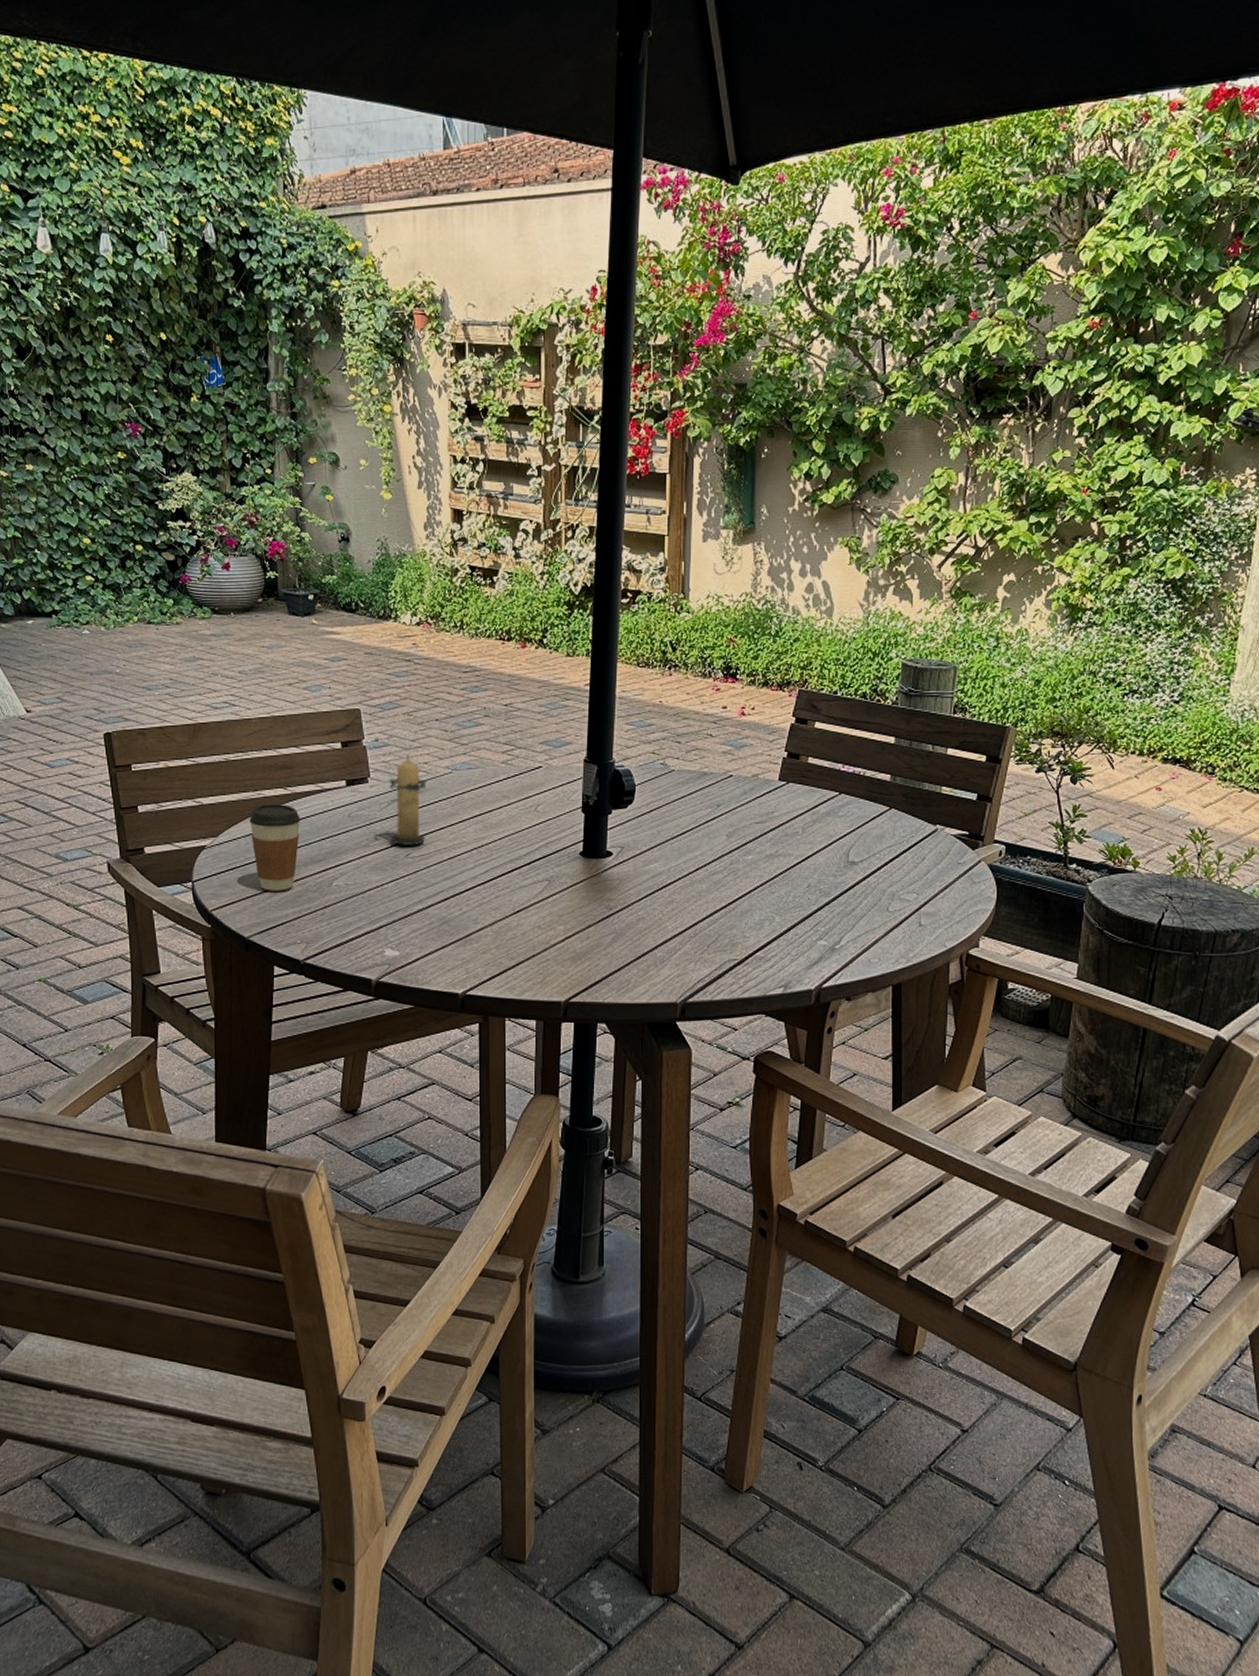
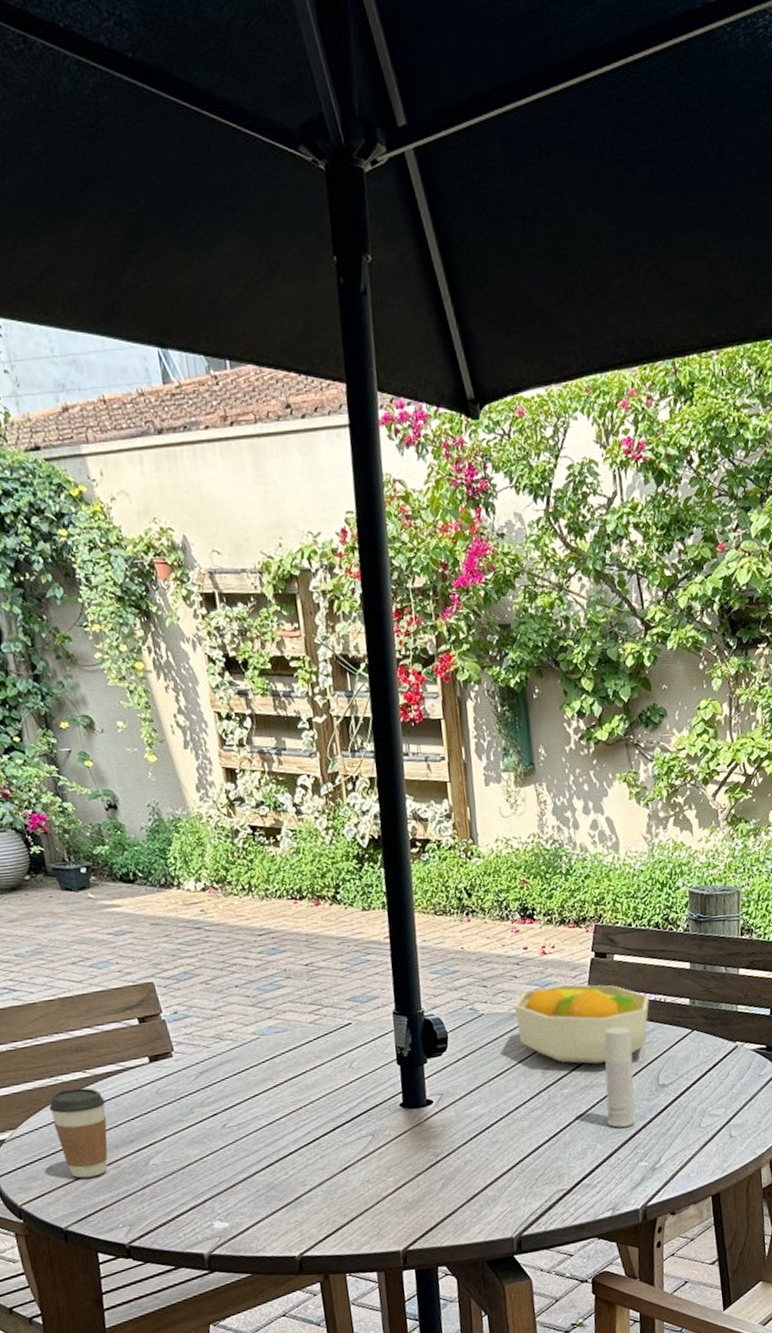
candle: present [388,754,427,845] -> none [194,1023,241,1117]
fruit bowl: none [706,748,848,833] -> present [514,984,650,1064]
bottle: none [789,796,825,903] -> present [604,1027,635,1128]

